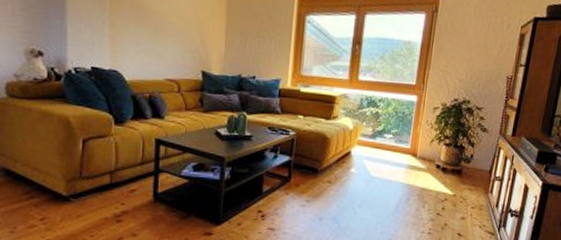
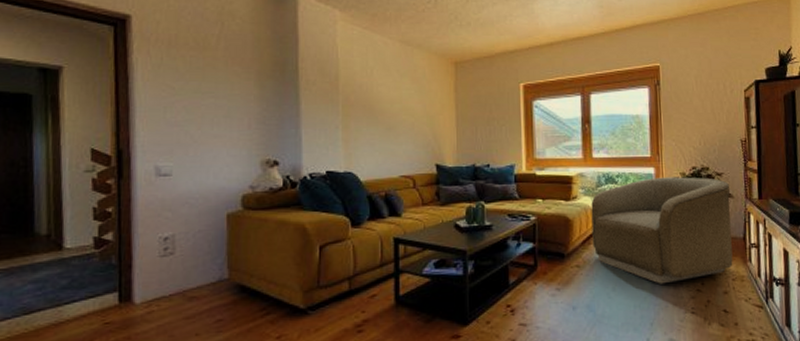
armchair: none [346,105,487,206] -> present [591,177,733,284]

